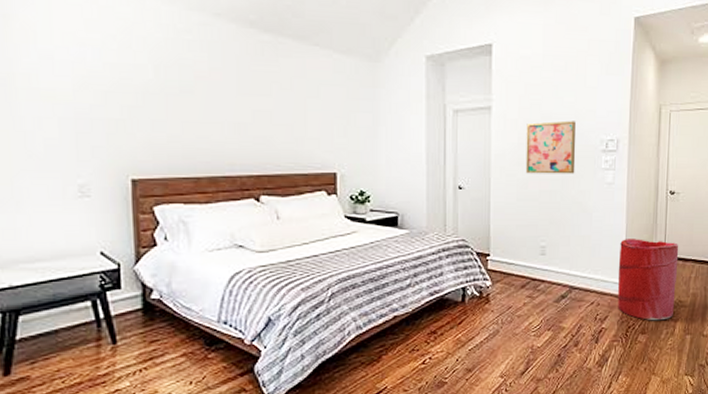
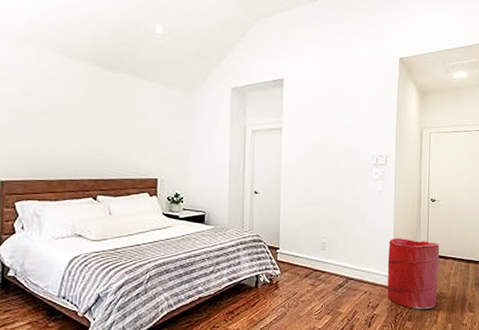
wall art: present [525,120,576,174] -> none [309,140,352,183]

